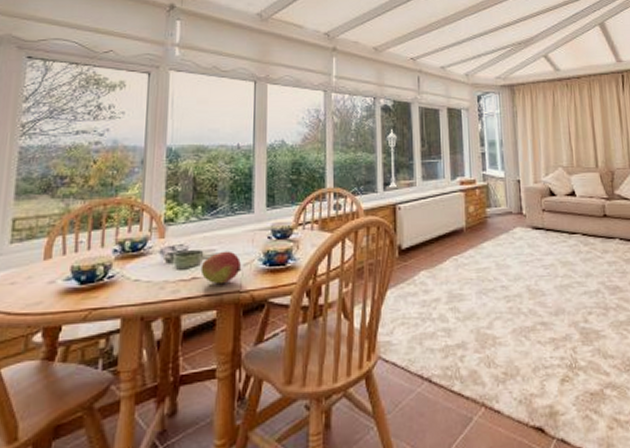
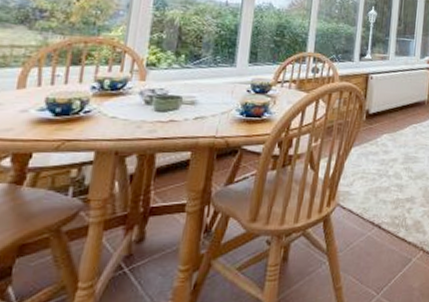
fruit: present [200,251,242,285] -> none [178,98,220,129]

